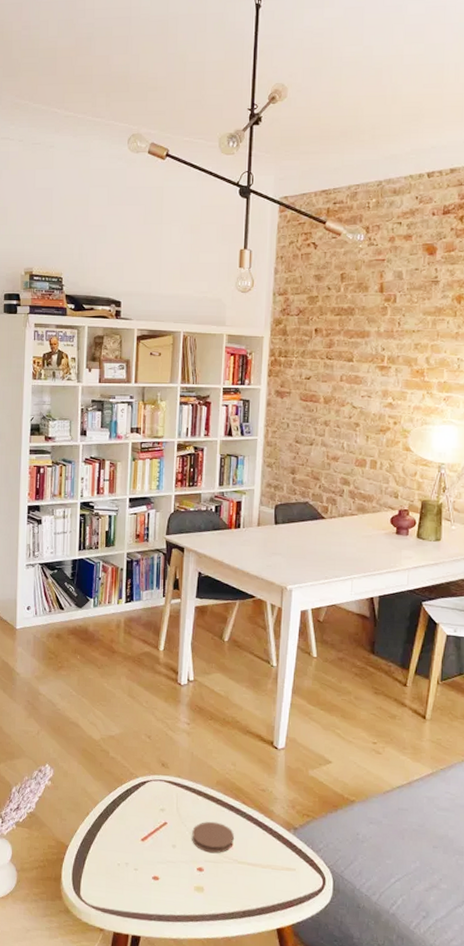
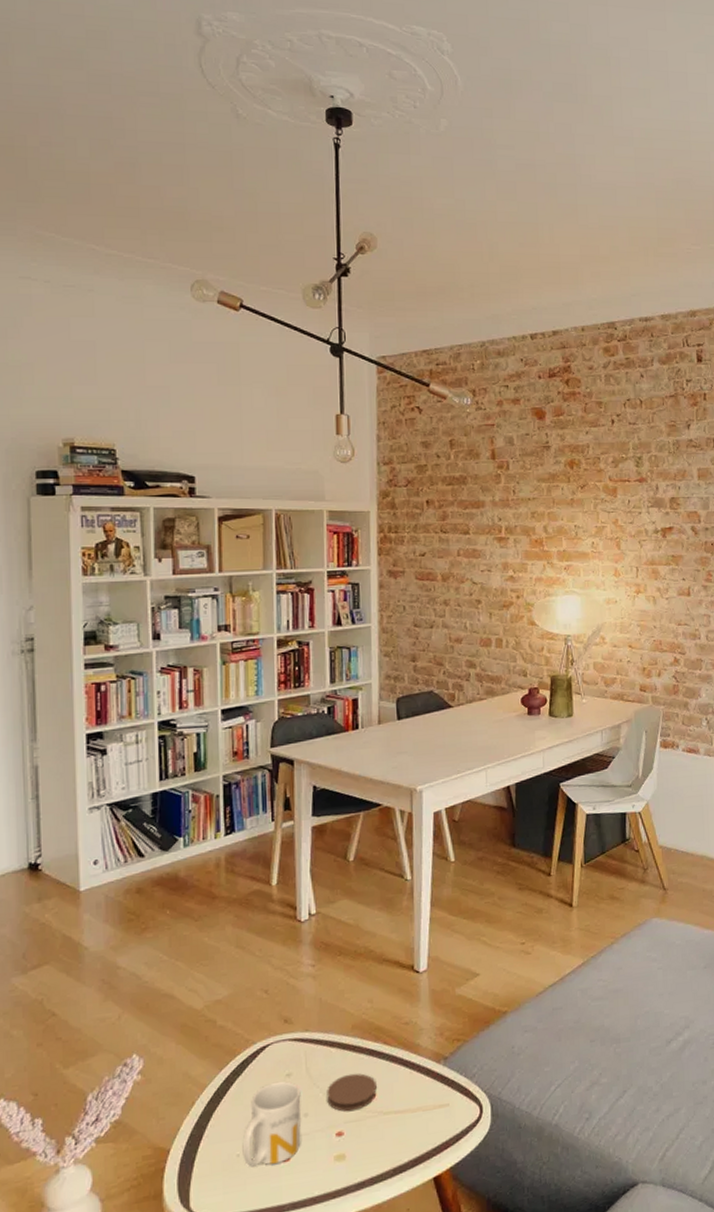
mug: none [122,812,171,880] -> present [242,1081,301,1167]

